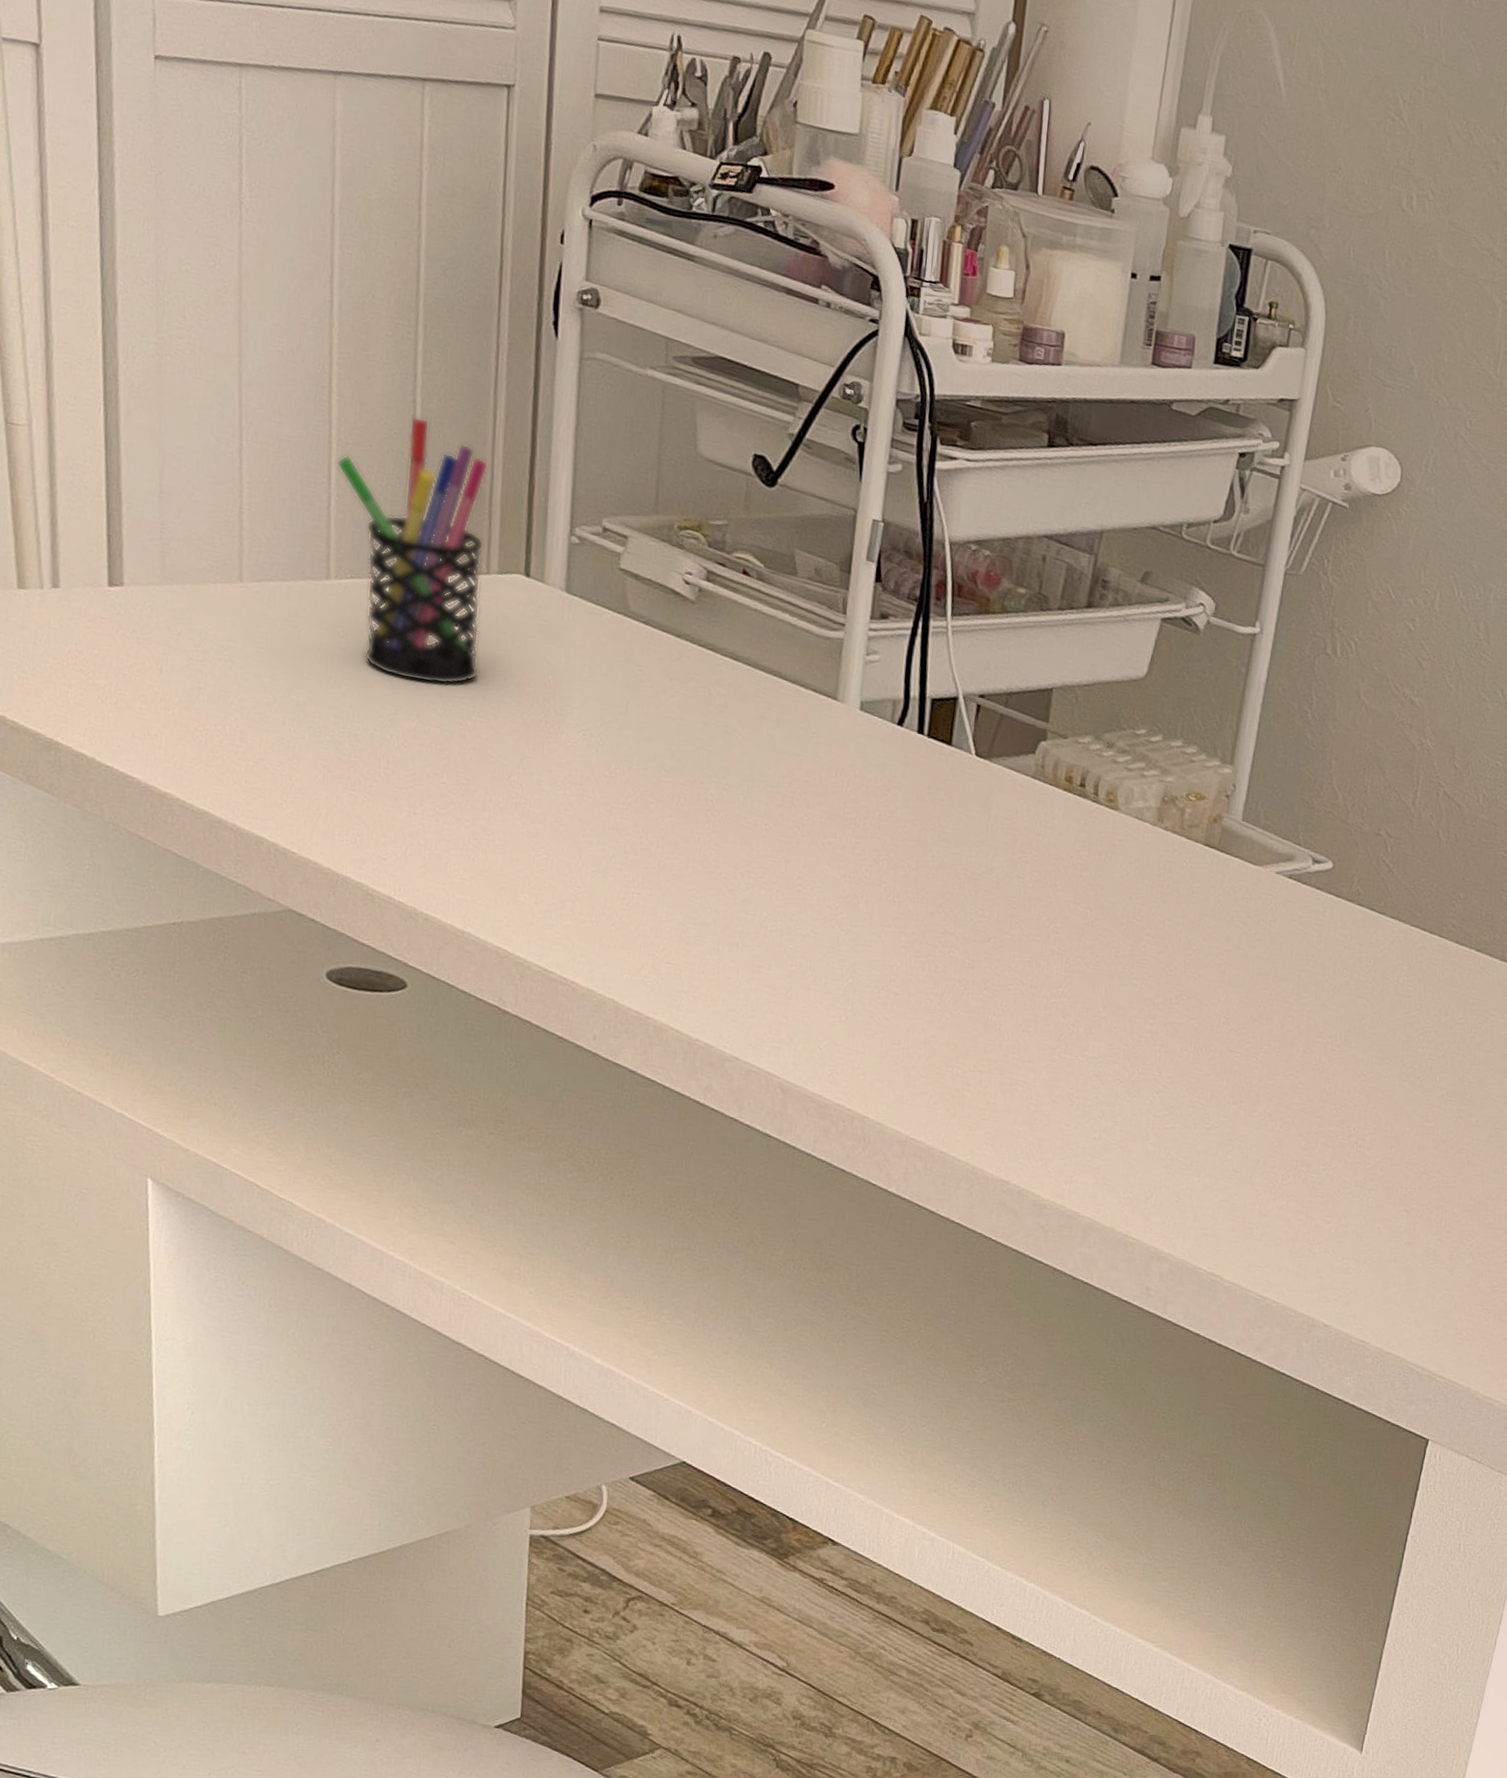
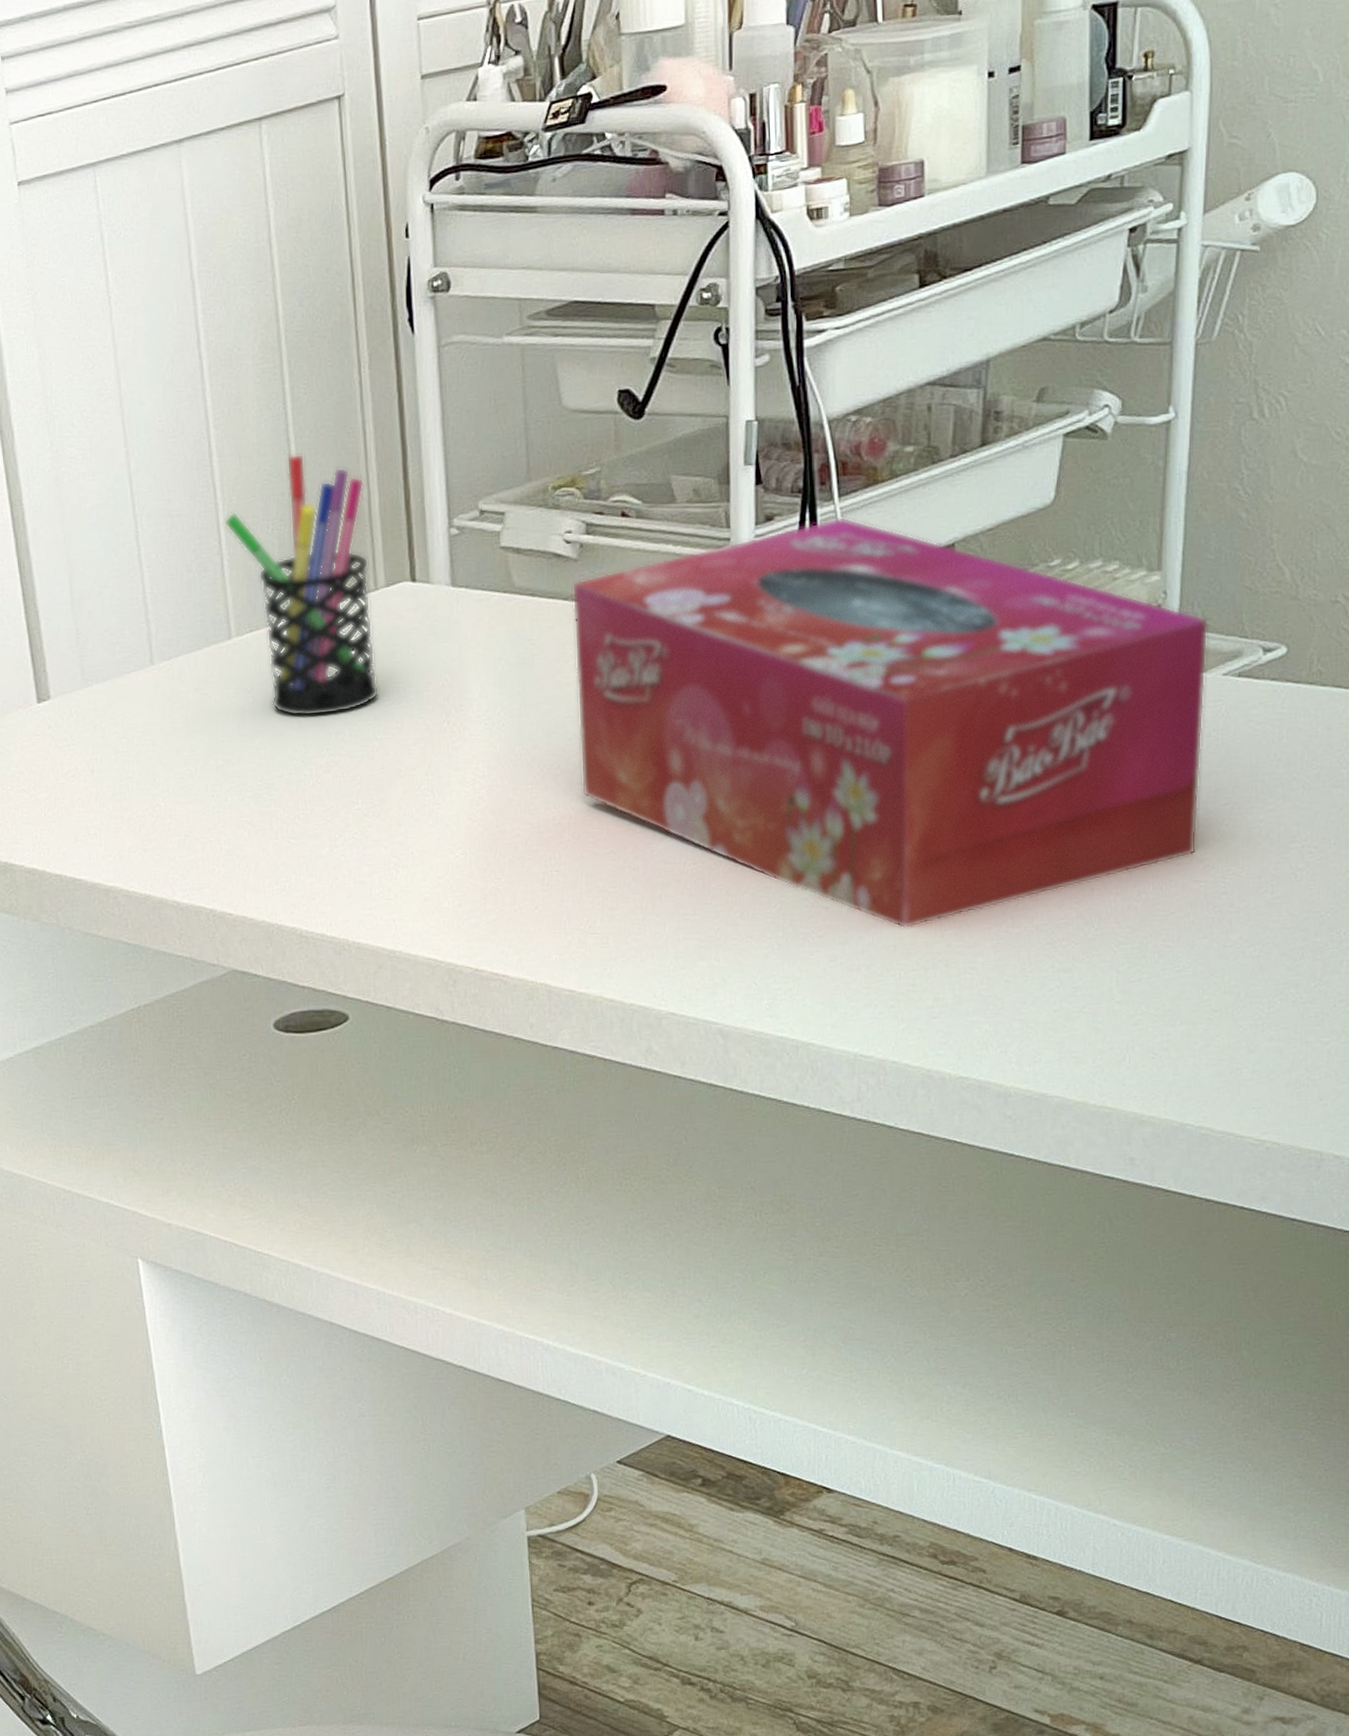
tissue box: none [672,621,1270,1032] -> present [571,516,1209,929]

